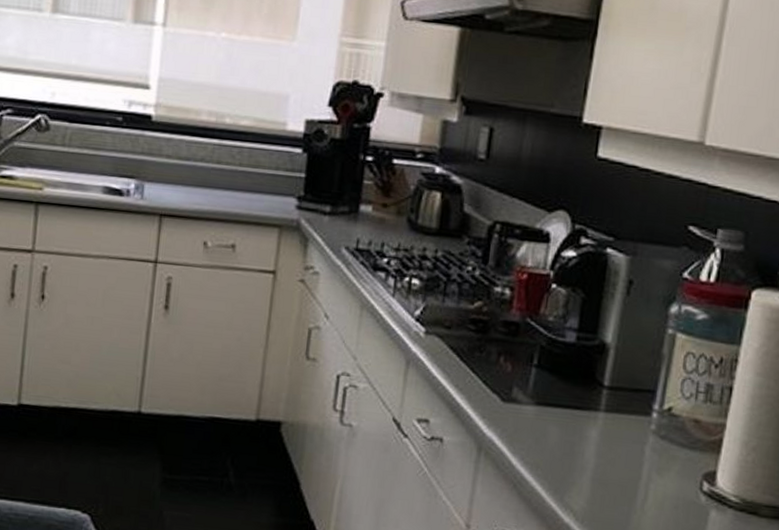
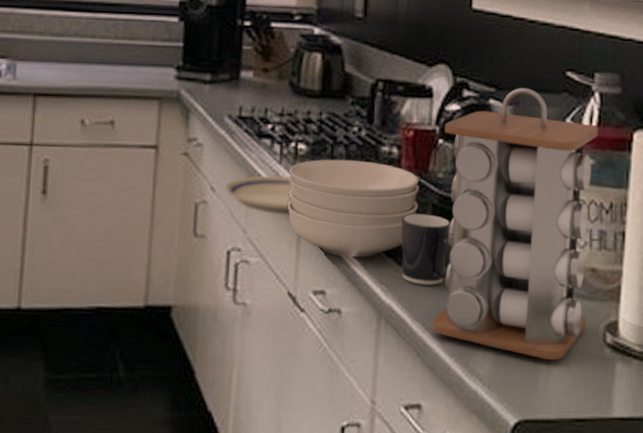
plate: none [338,305,404,346] -> present [224,175,293,216]
bowl: none [397,295,530,392] -> present [287,159,420,258]
mug: none [505,353,558,423] -> present [400,213,452,285]
spice rack: none [530,239,716,503] -> present [432,88,598,360]

